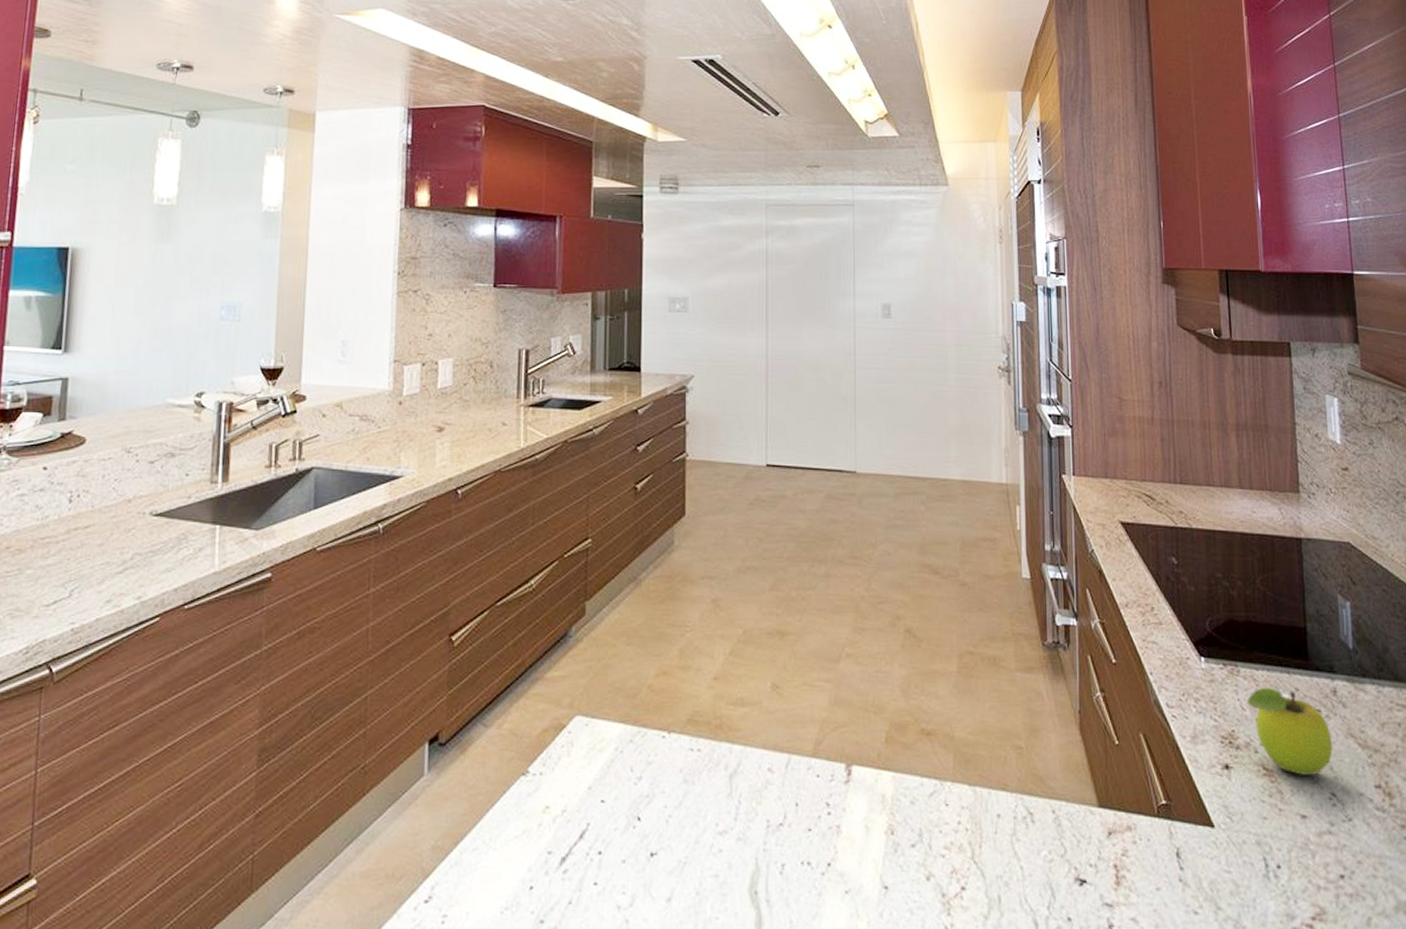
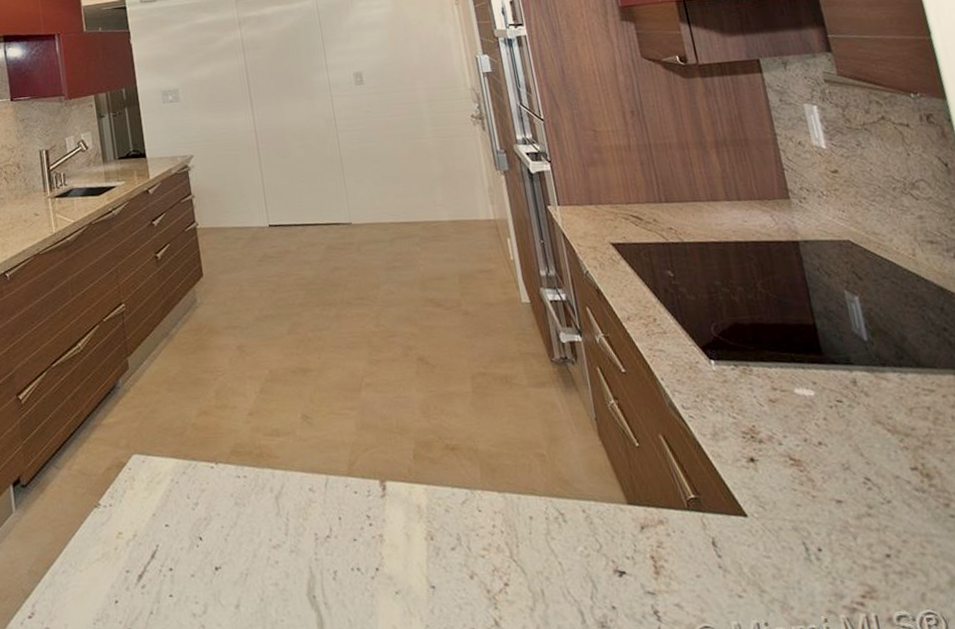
fruit: present [1247,687,1333,776] -> none [764,382,861,463]

